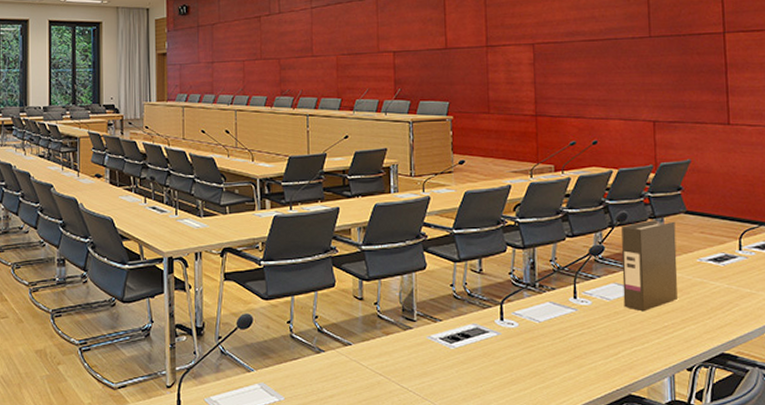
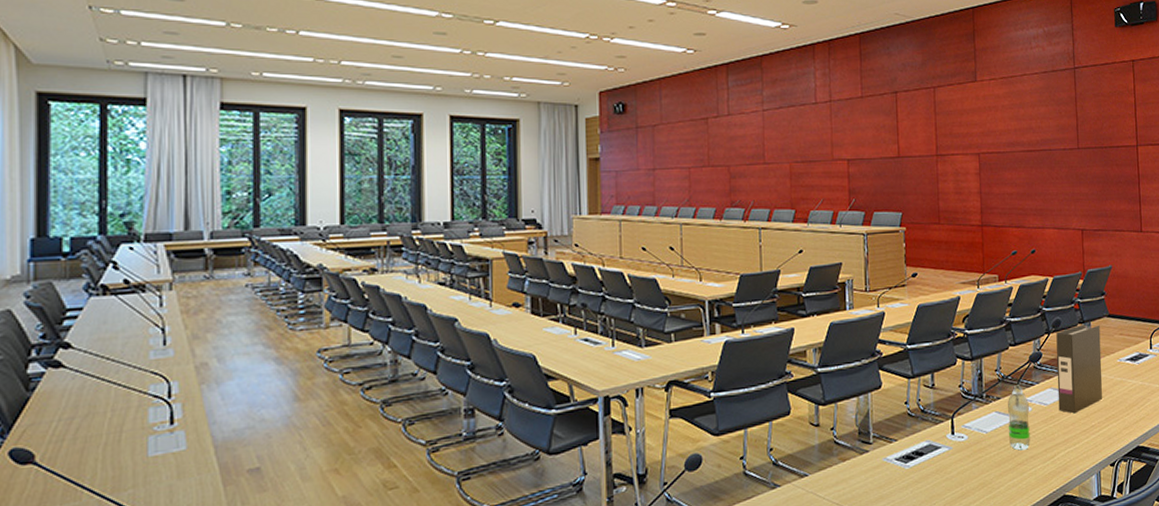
bottle: none [564,277,590,344] -> present [1008,384,1030,451]

